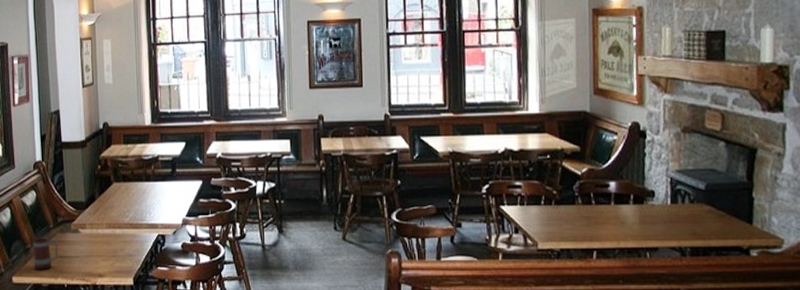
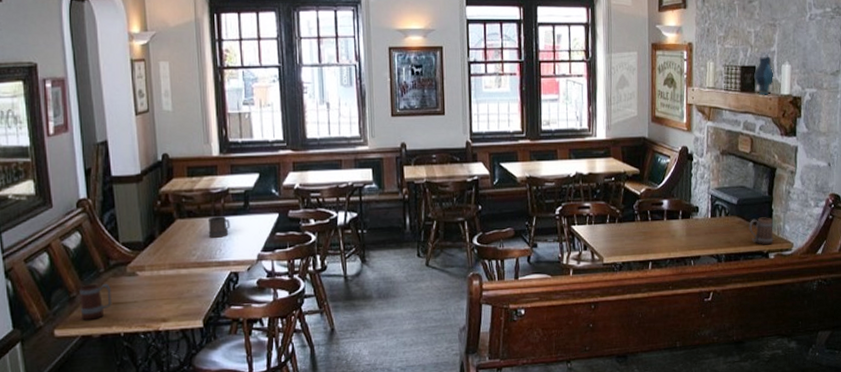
beer mug: none [140,181,159,201] -> present [207,216,230,238]
beer mug: none [721,206,756,240] -> present [749,217,774,245]
vase: none [722,20,752,64] -> present [753,57,775,95]

